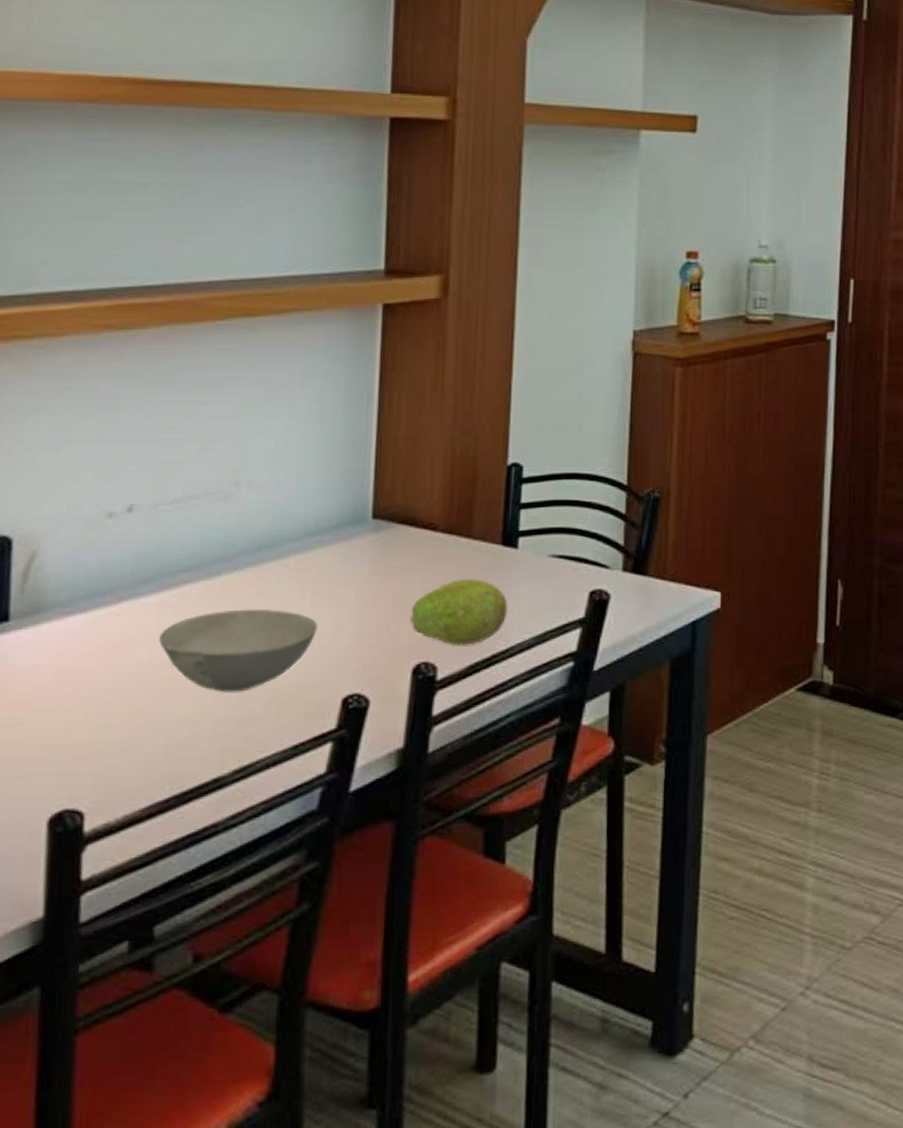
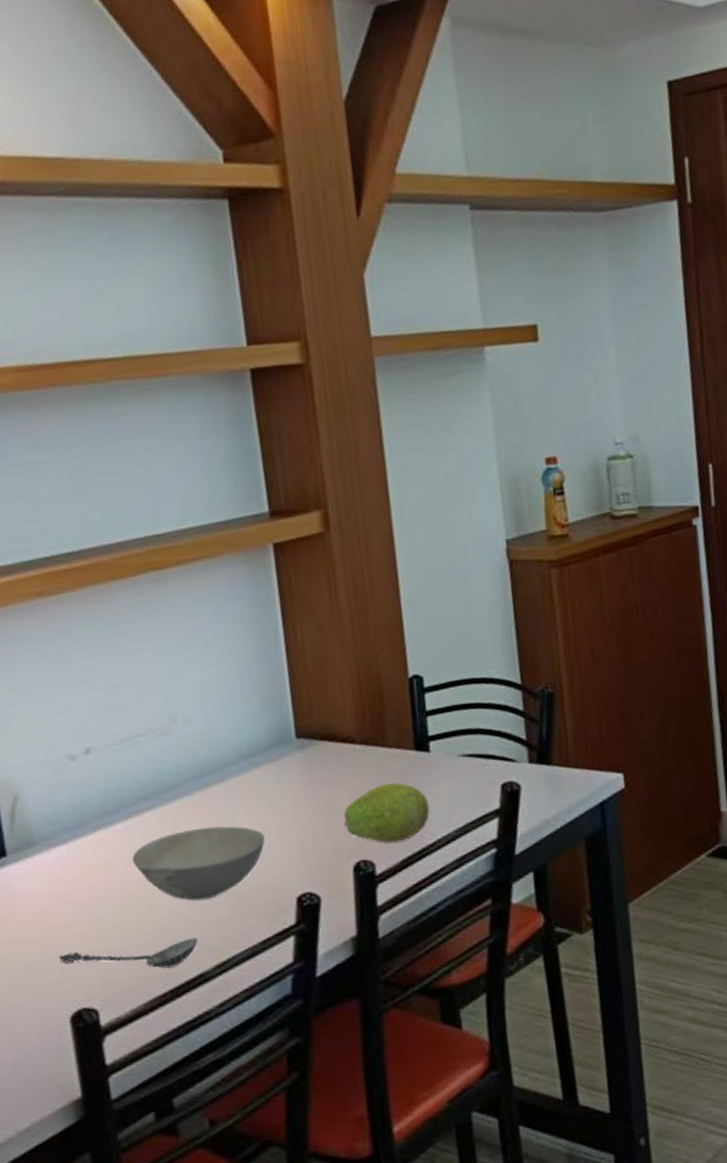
spoon: none [48,735,219,770] -> present [58,938,198,969]

